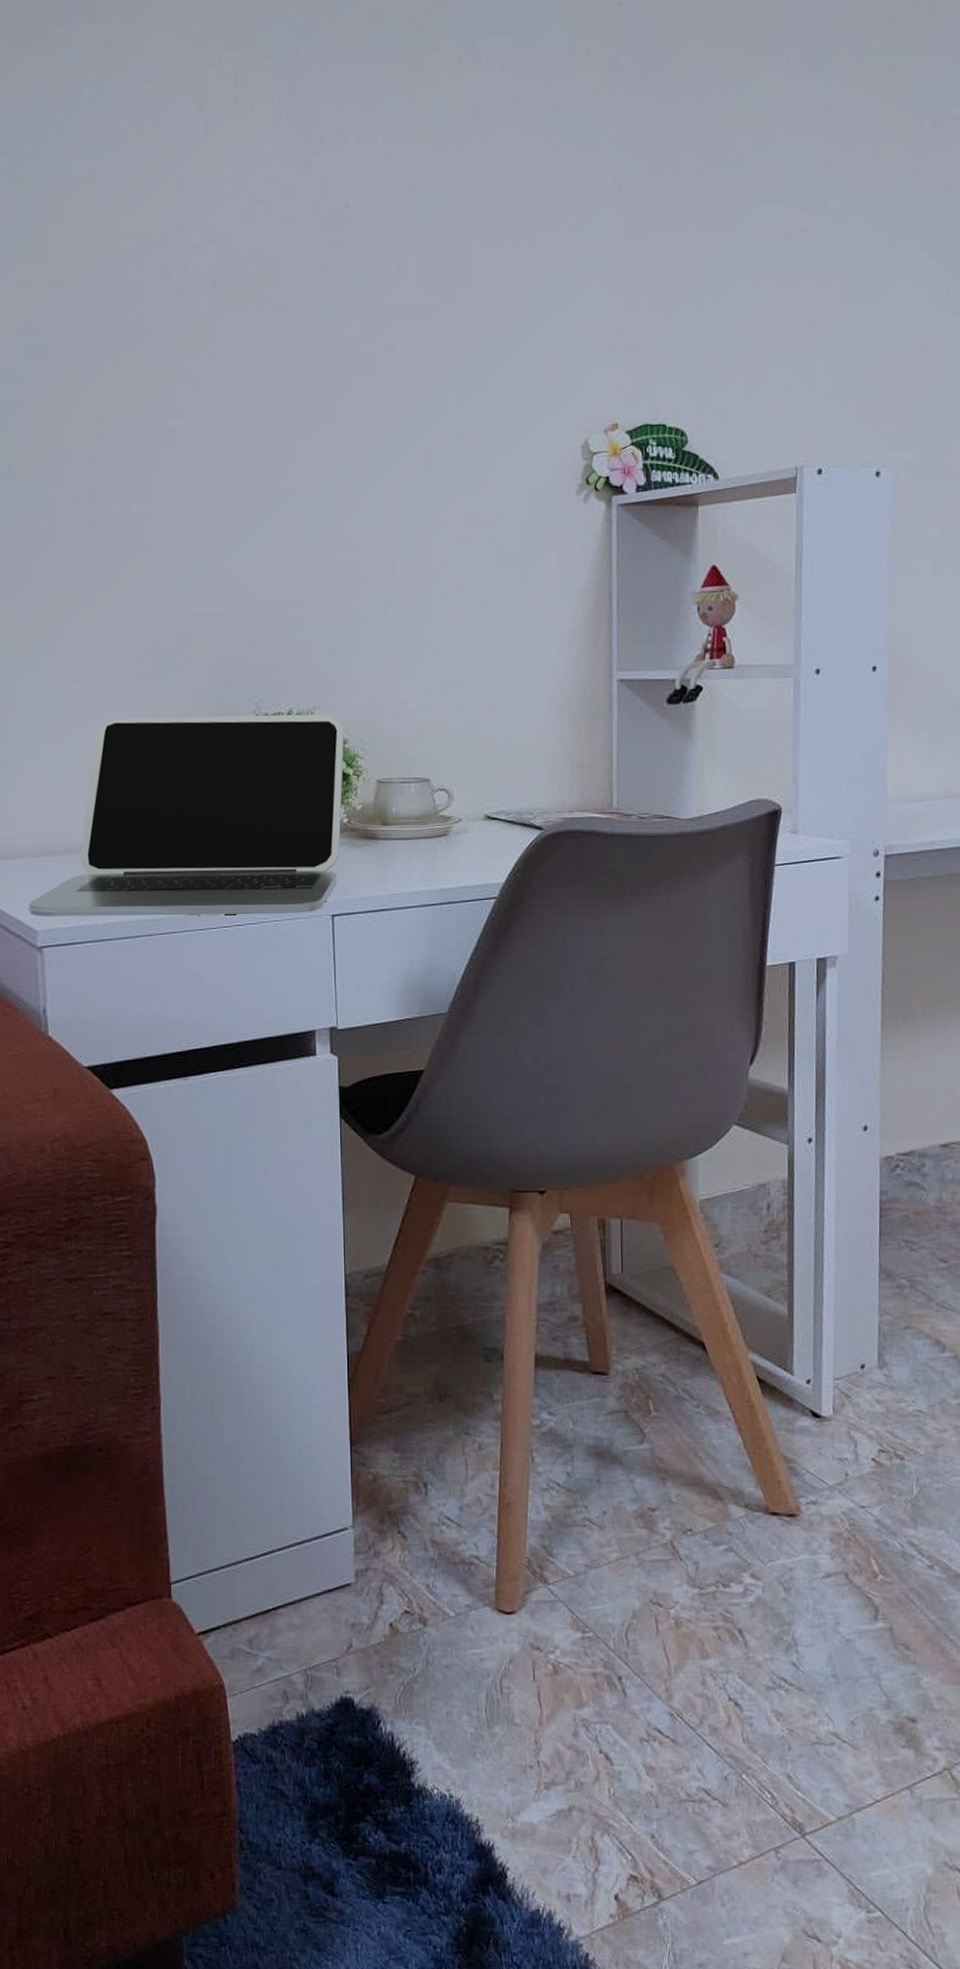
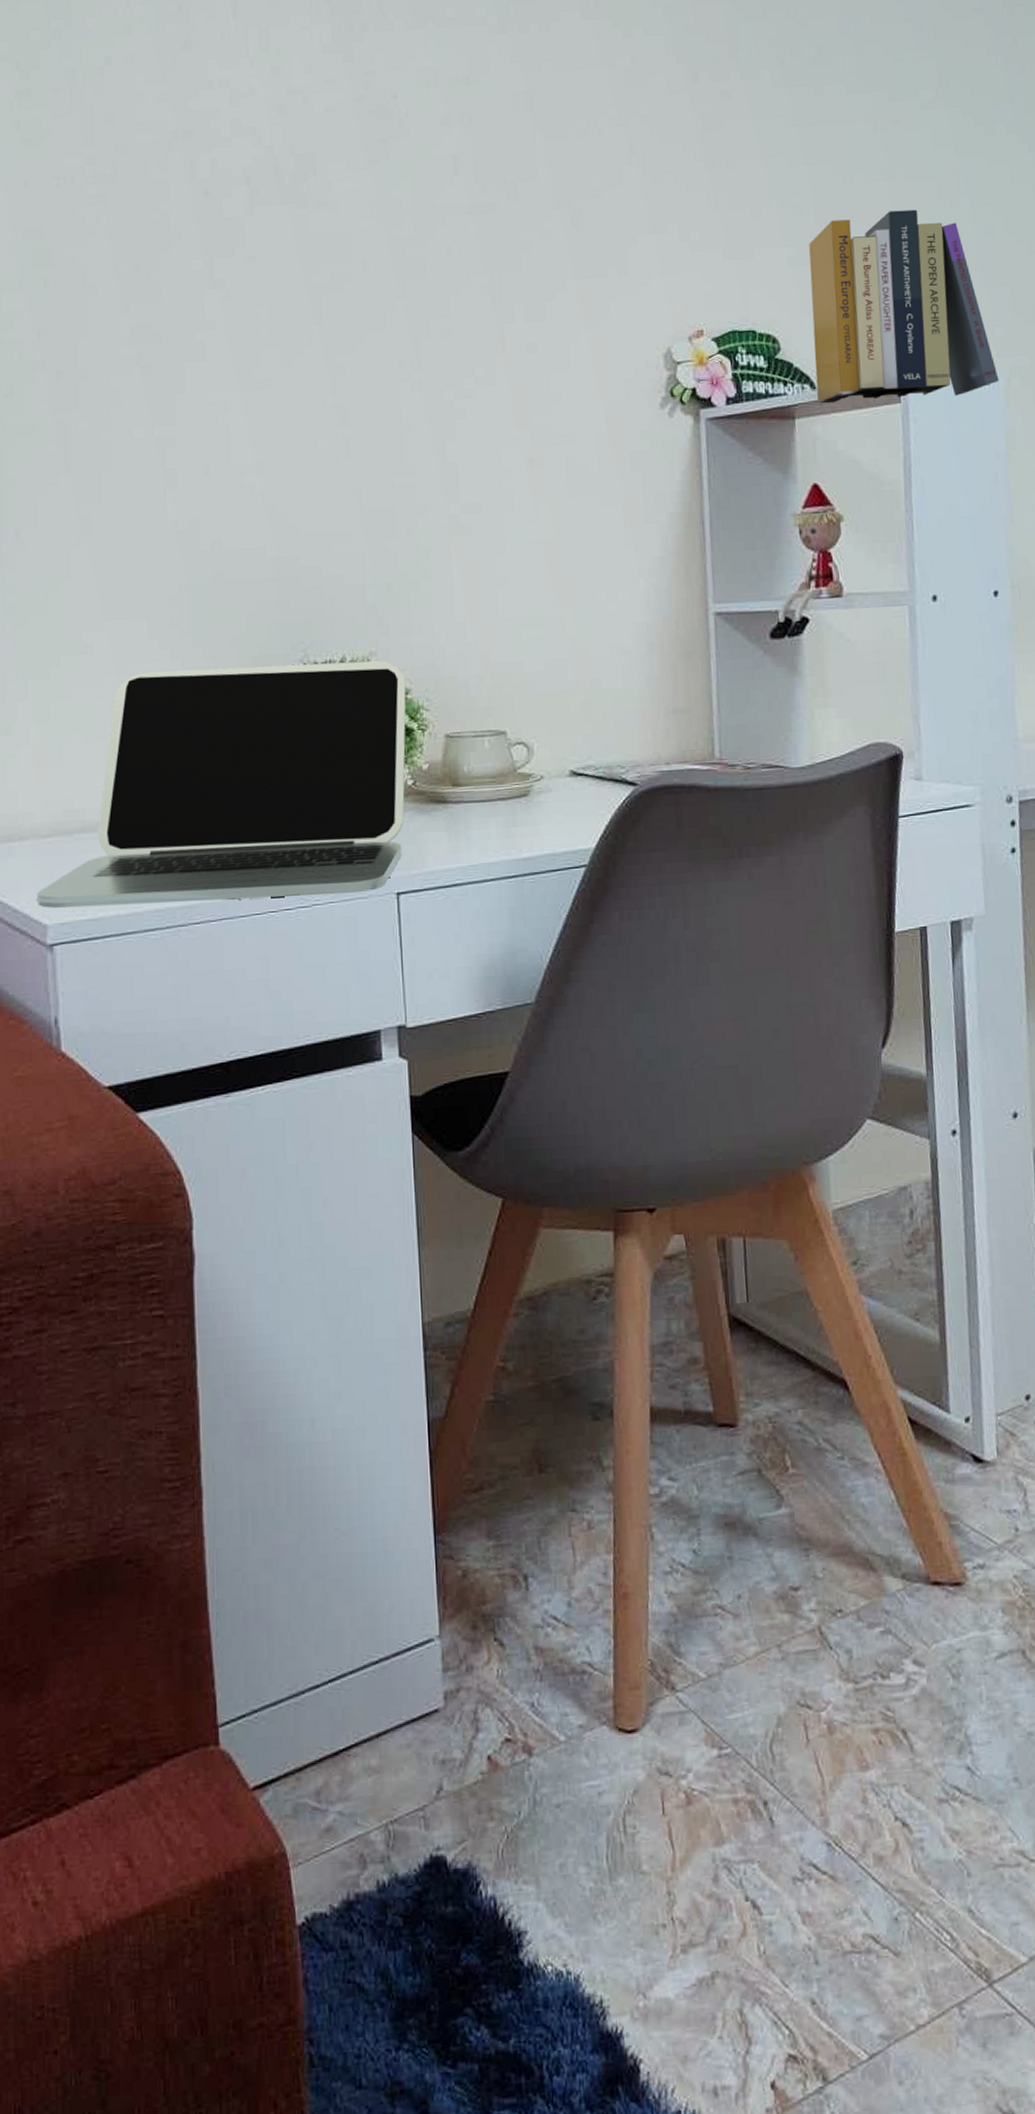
books: none [718,313,889,493] -> present [809,209,999,404]

